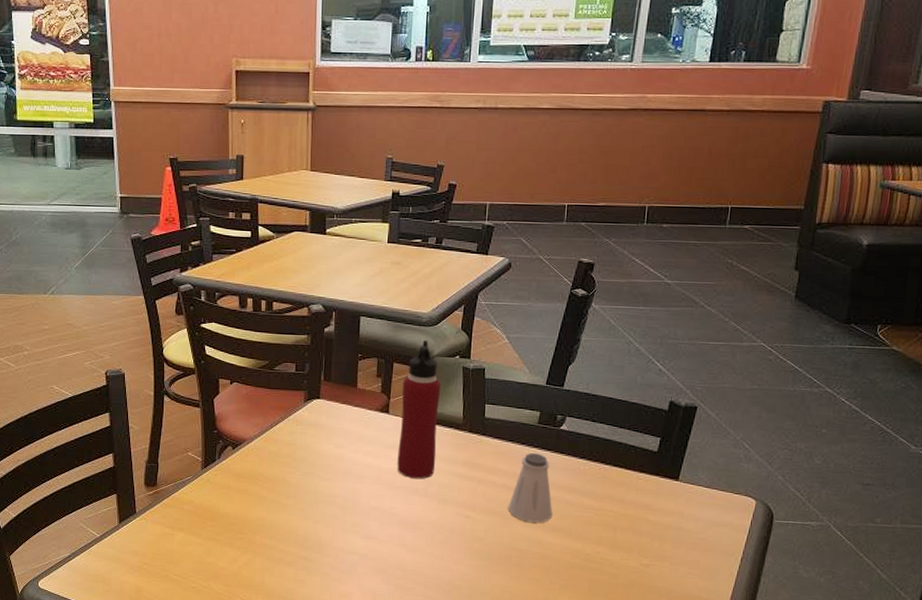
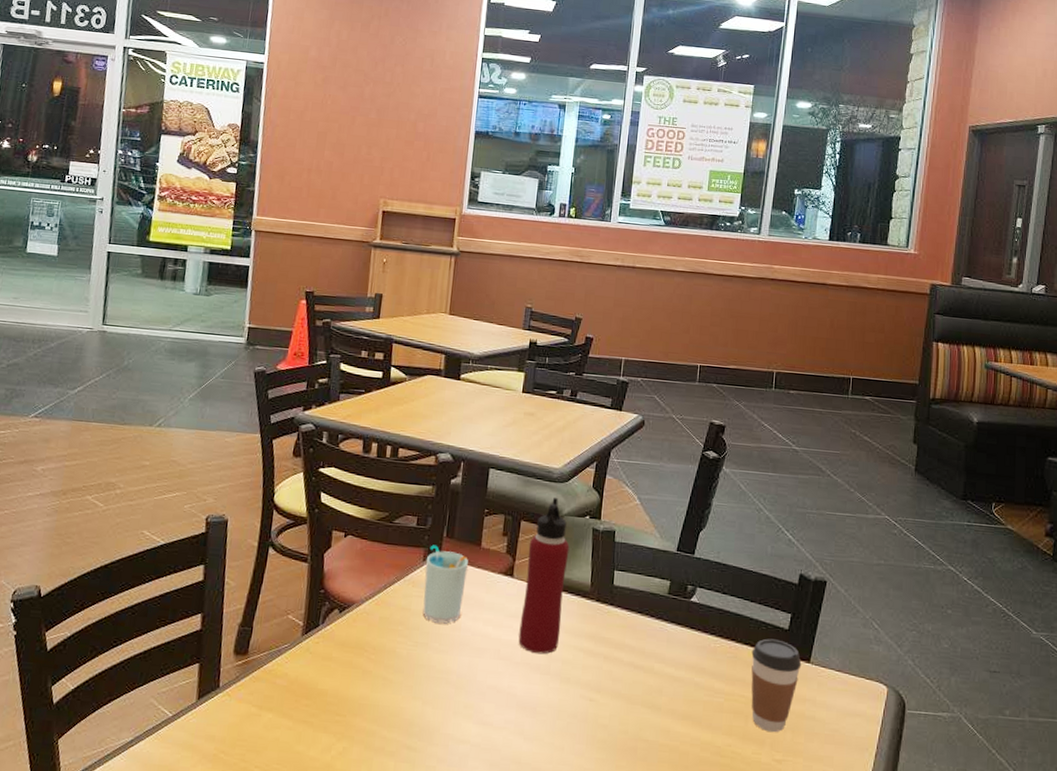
cup: none [307,388,346,456] -> present [422,545,468,624]
saltshaker: present [507,453,553,523] -> none [634,627,682,708]
coffee cup: none [620,460,670,541] -> present [751,638,802,732]

